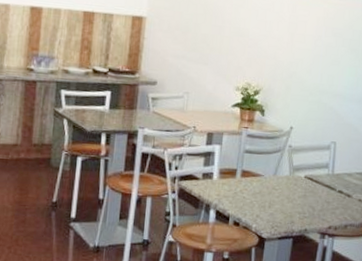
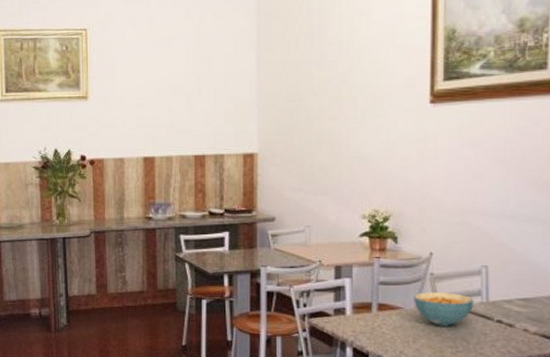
cereal bowl: none [273,162,323,194] -> present [414,292,474,326]

